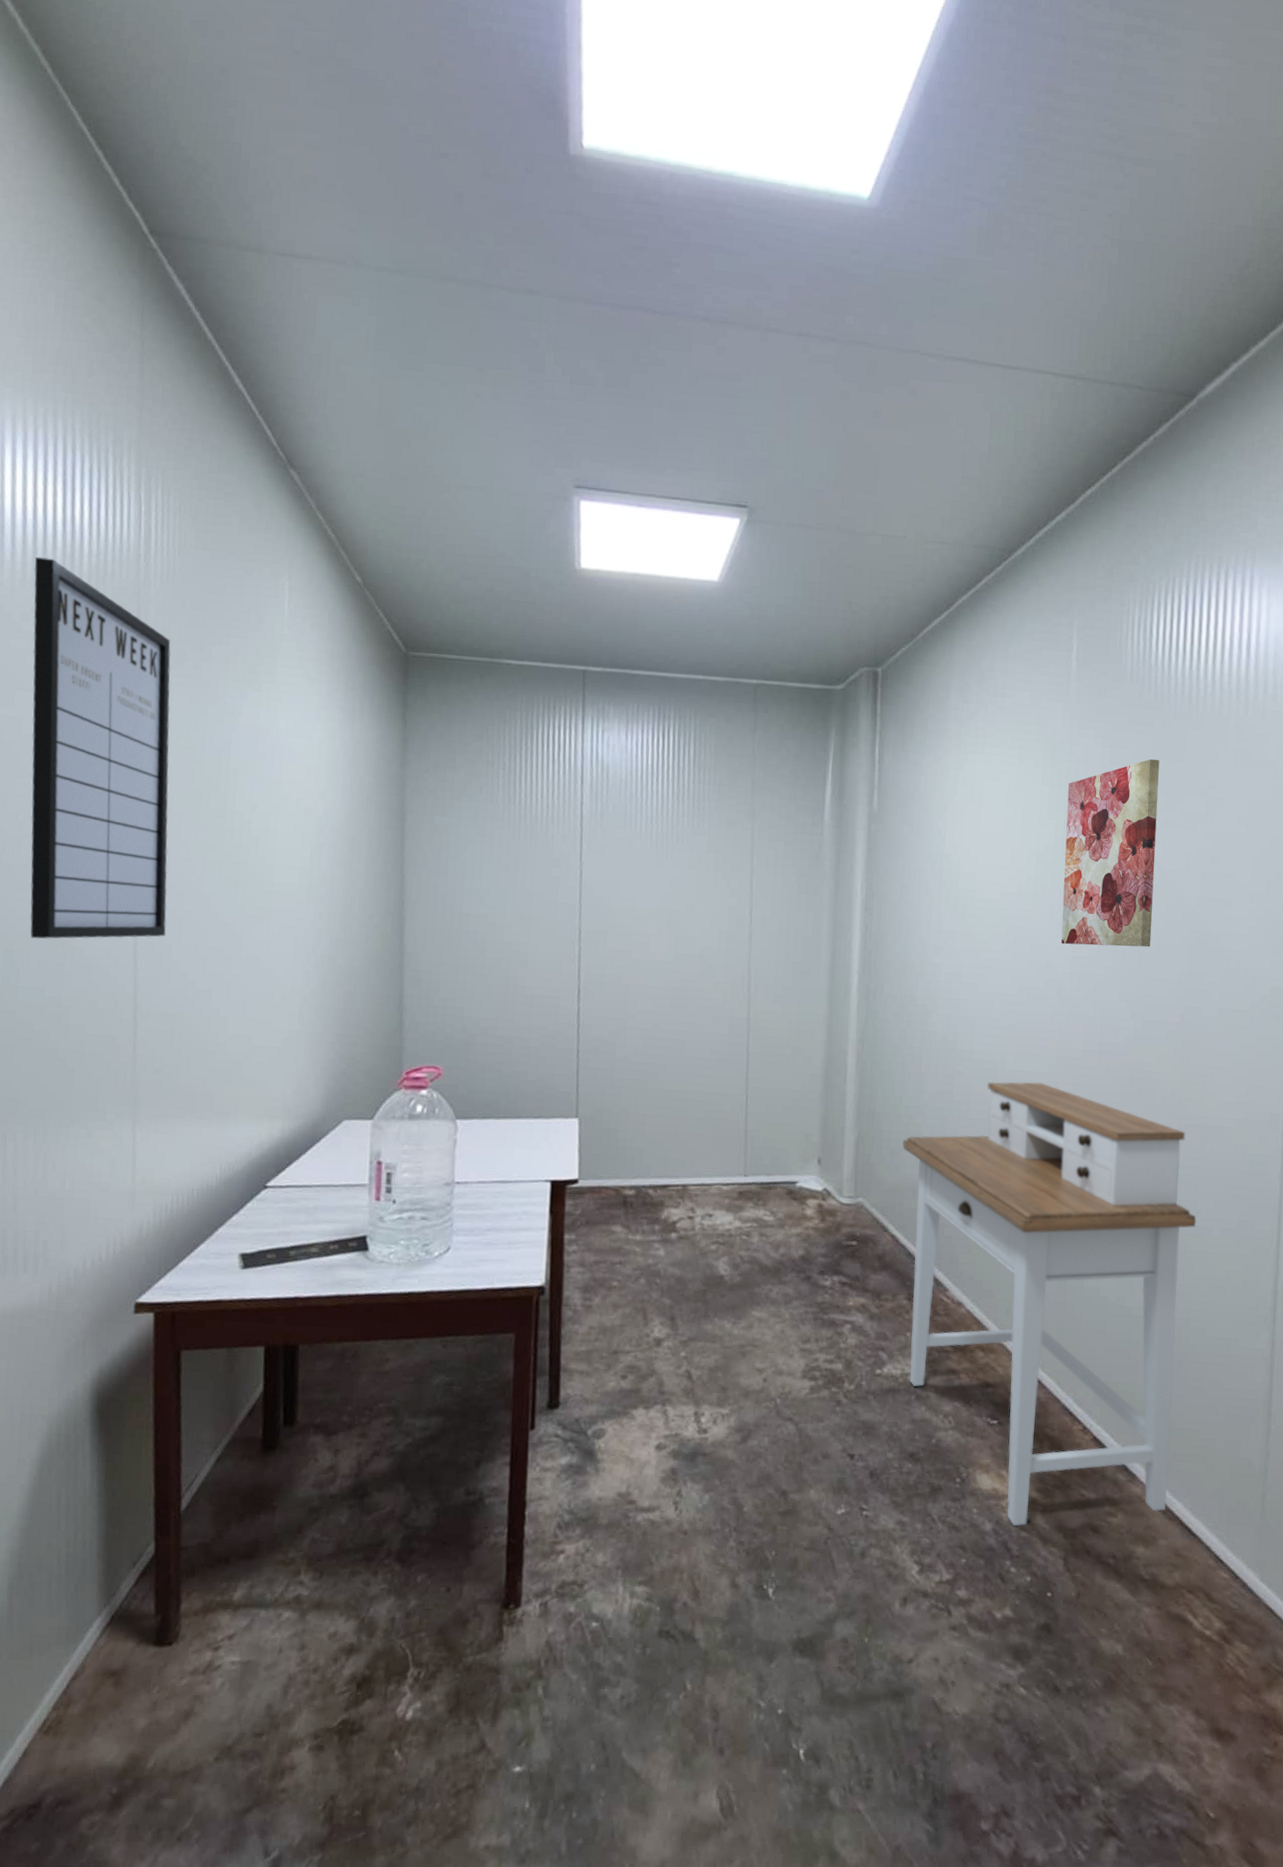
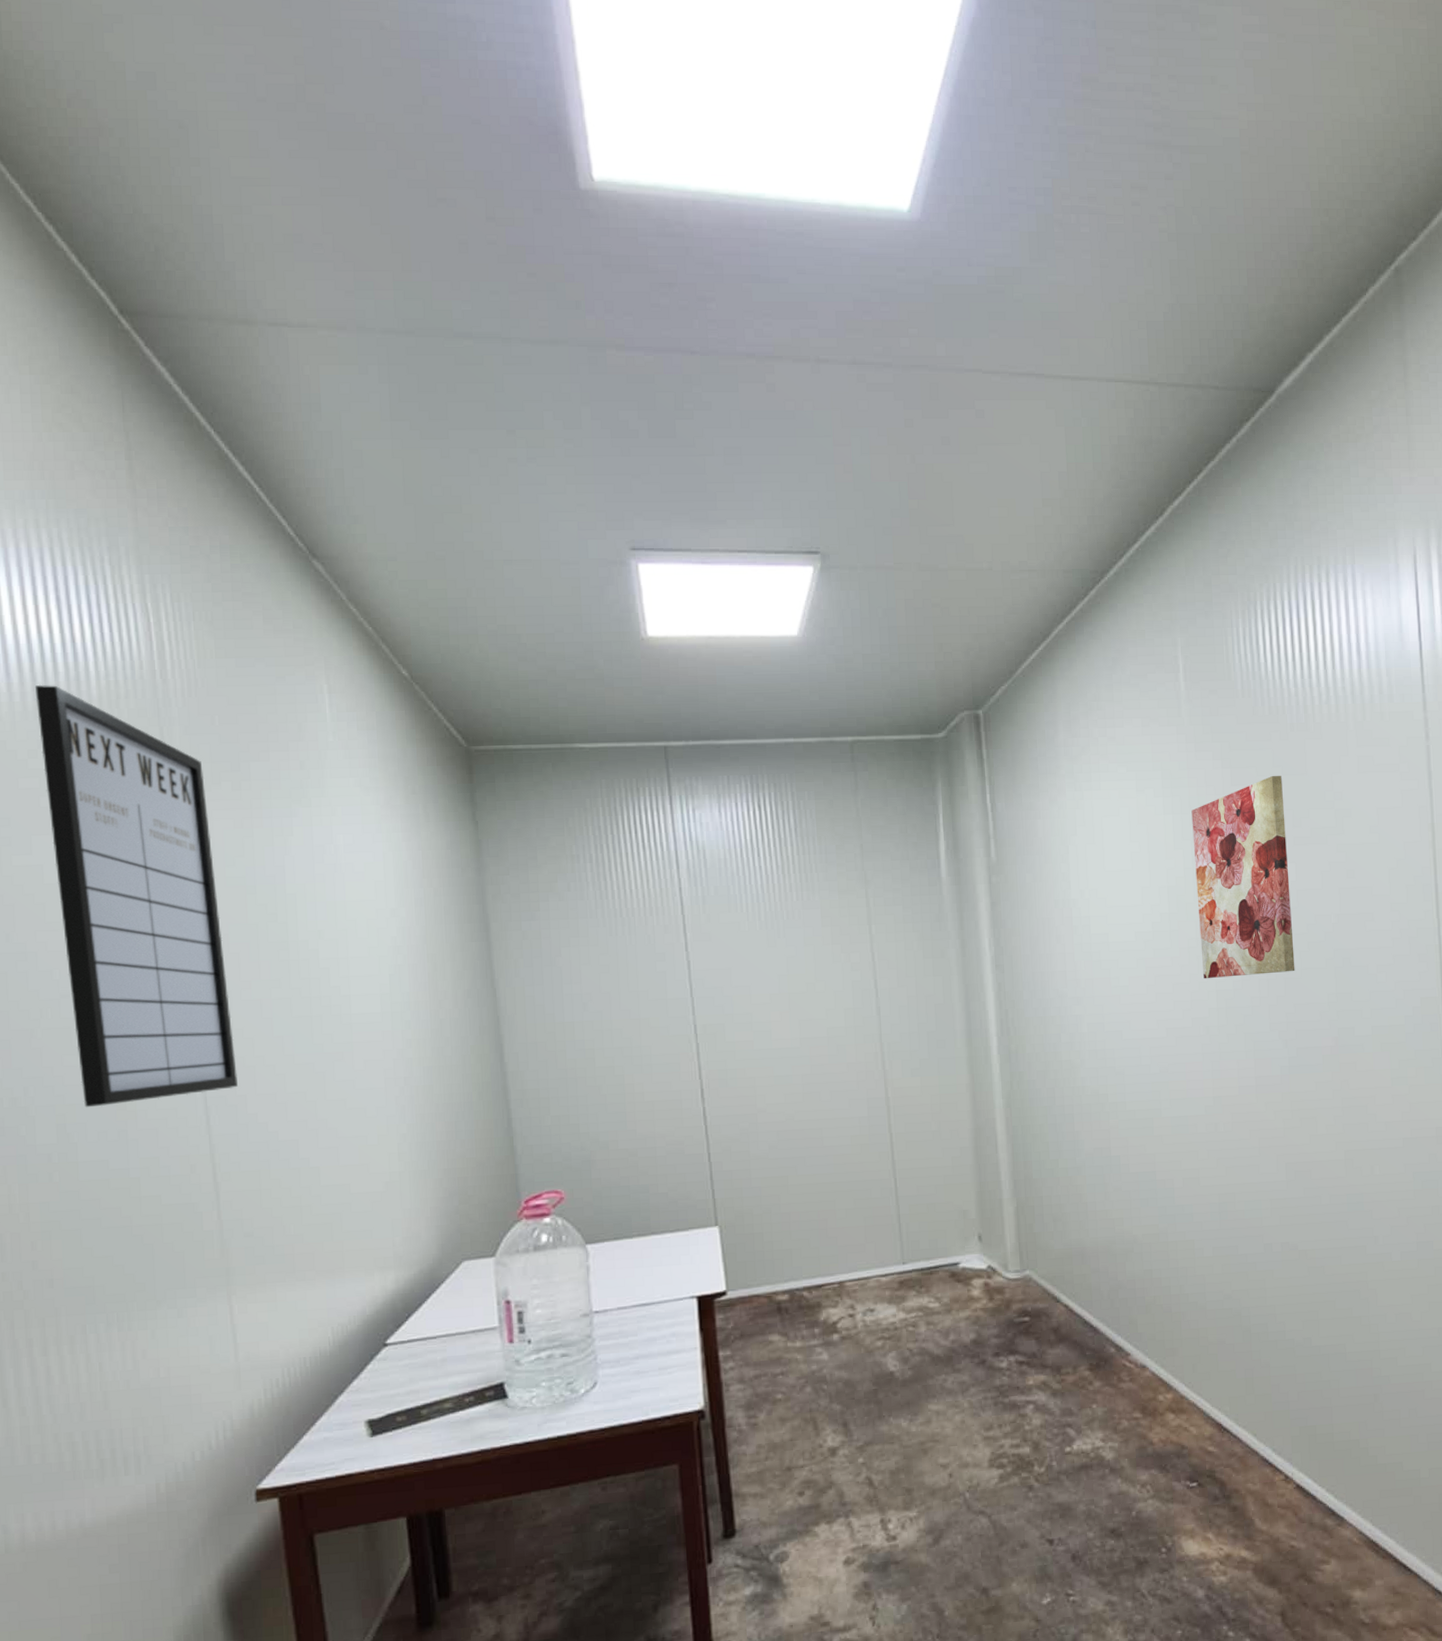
desk: present [902,1081,1196,1527] -> none [1064,1126,1378,1589]

